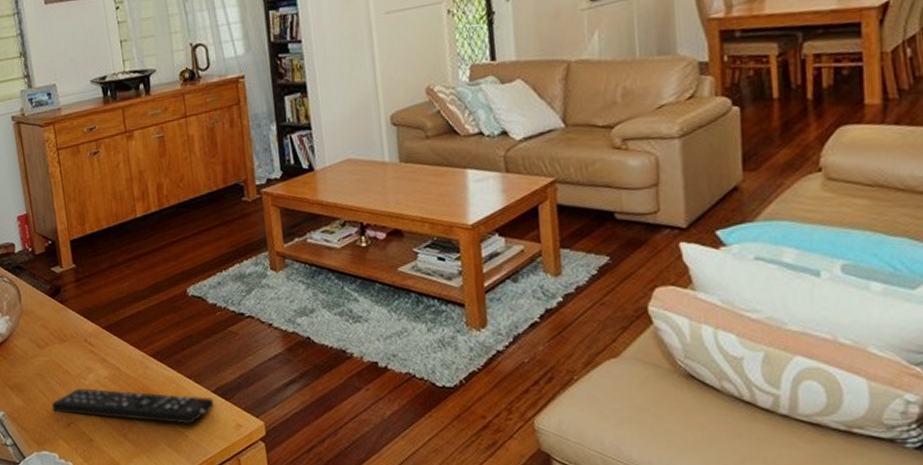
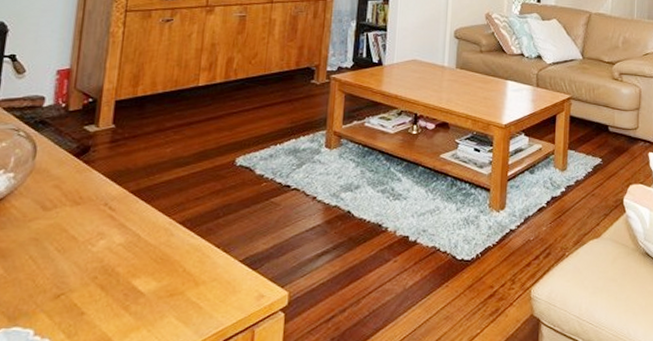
remote control: present [51,387,215,424] -> none [40,255,240,295]

